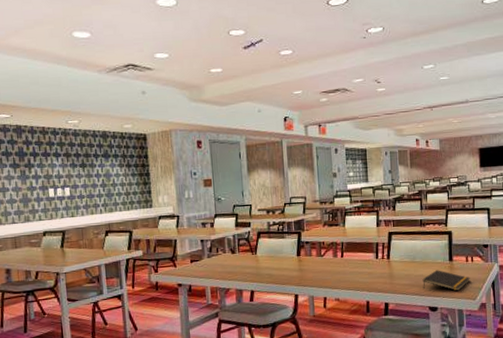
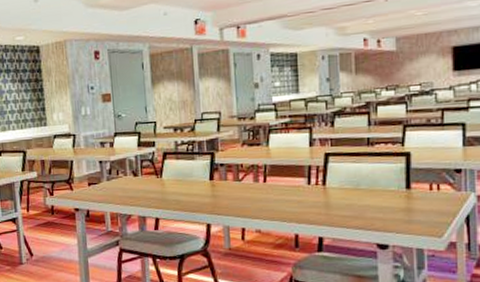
notepad: present [422,270,470,291] -> none [369,199,435,226]

